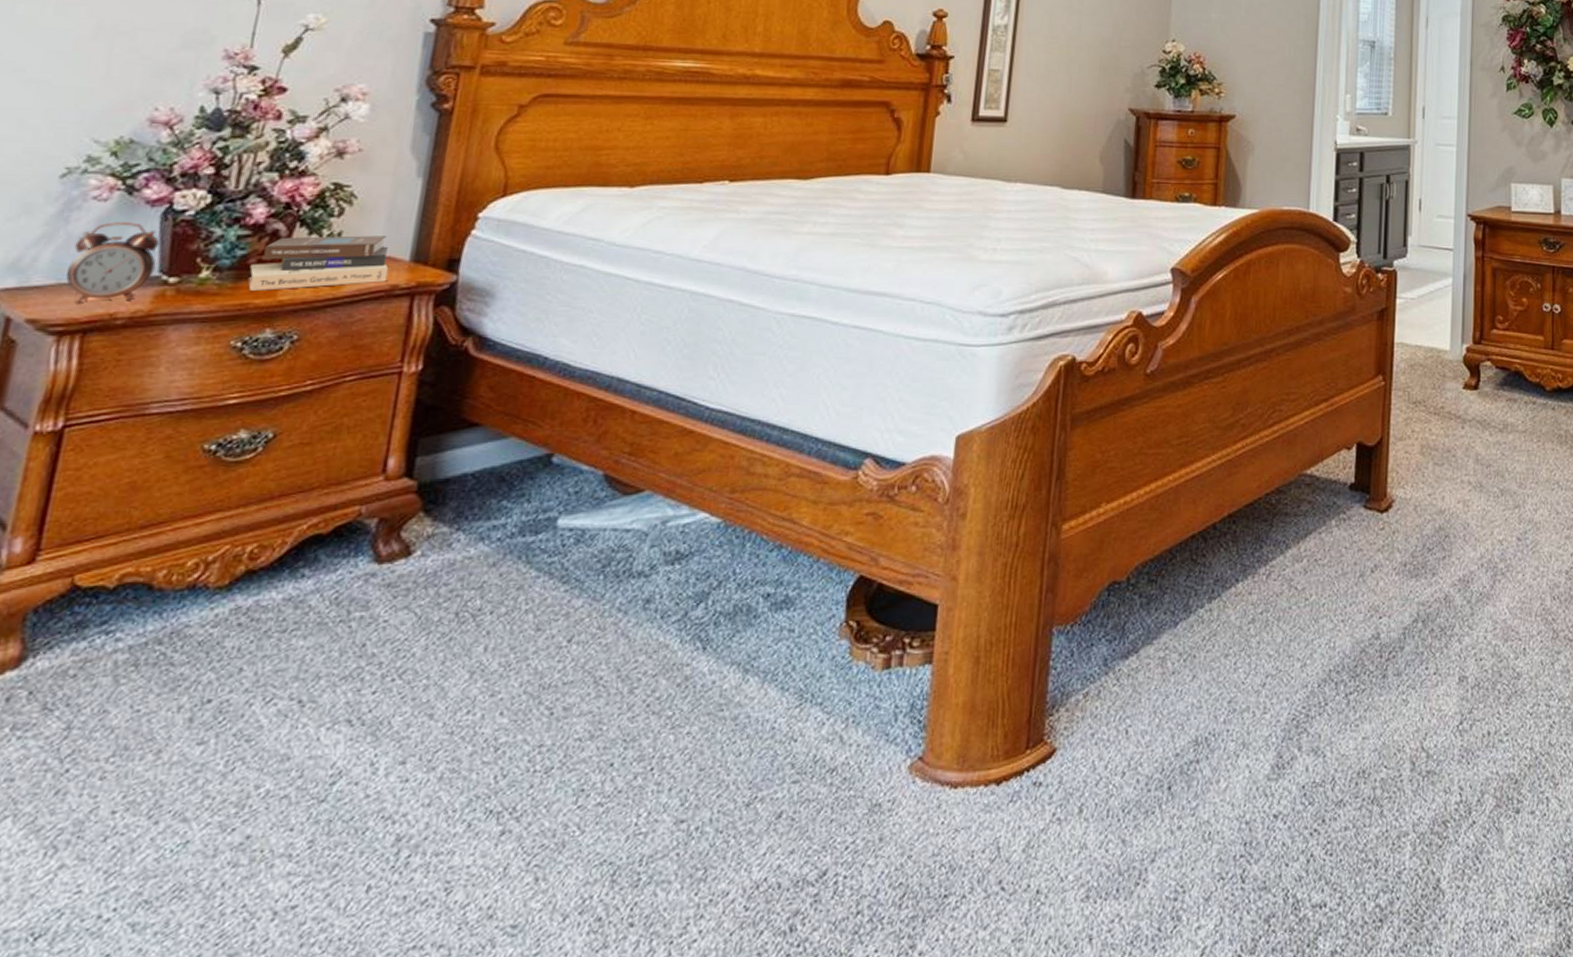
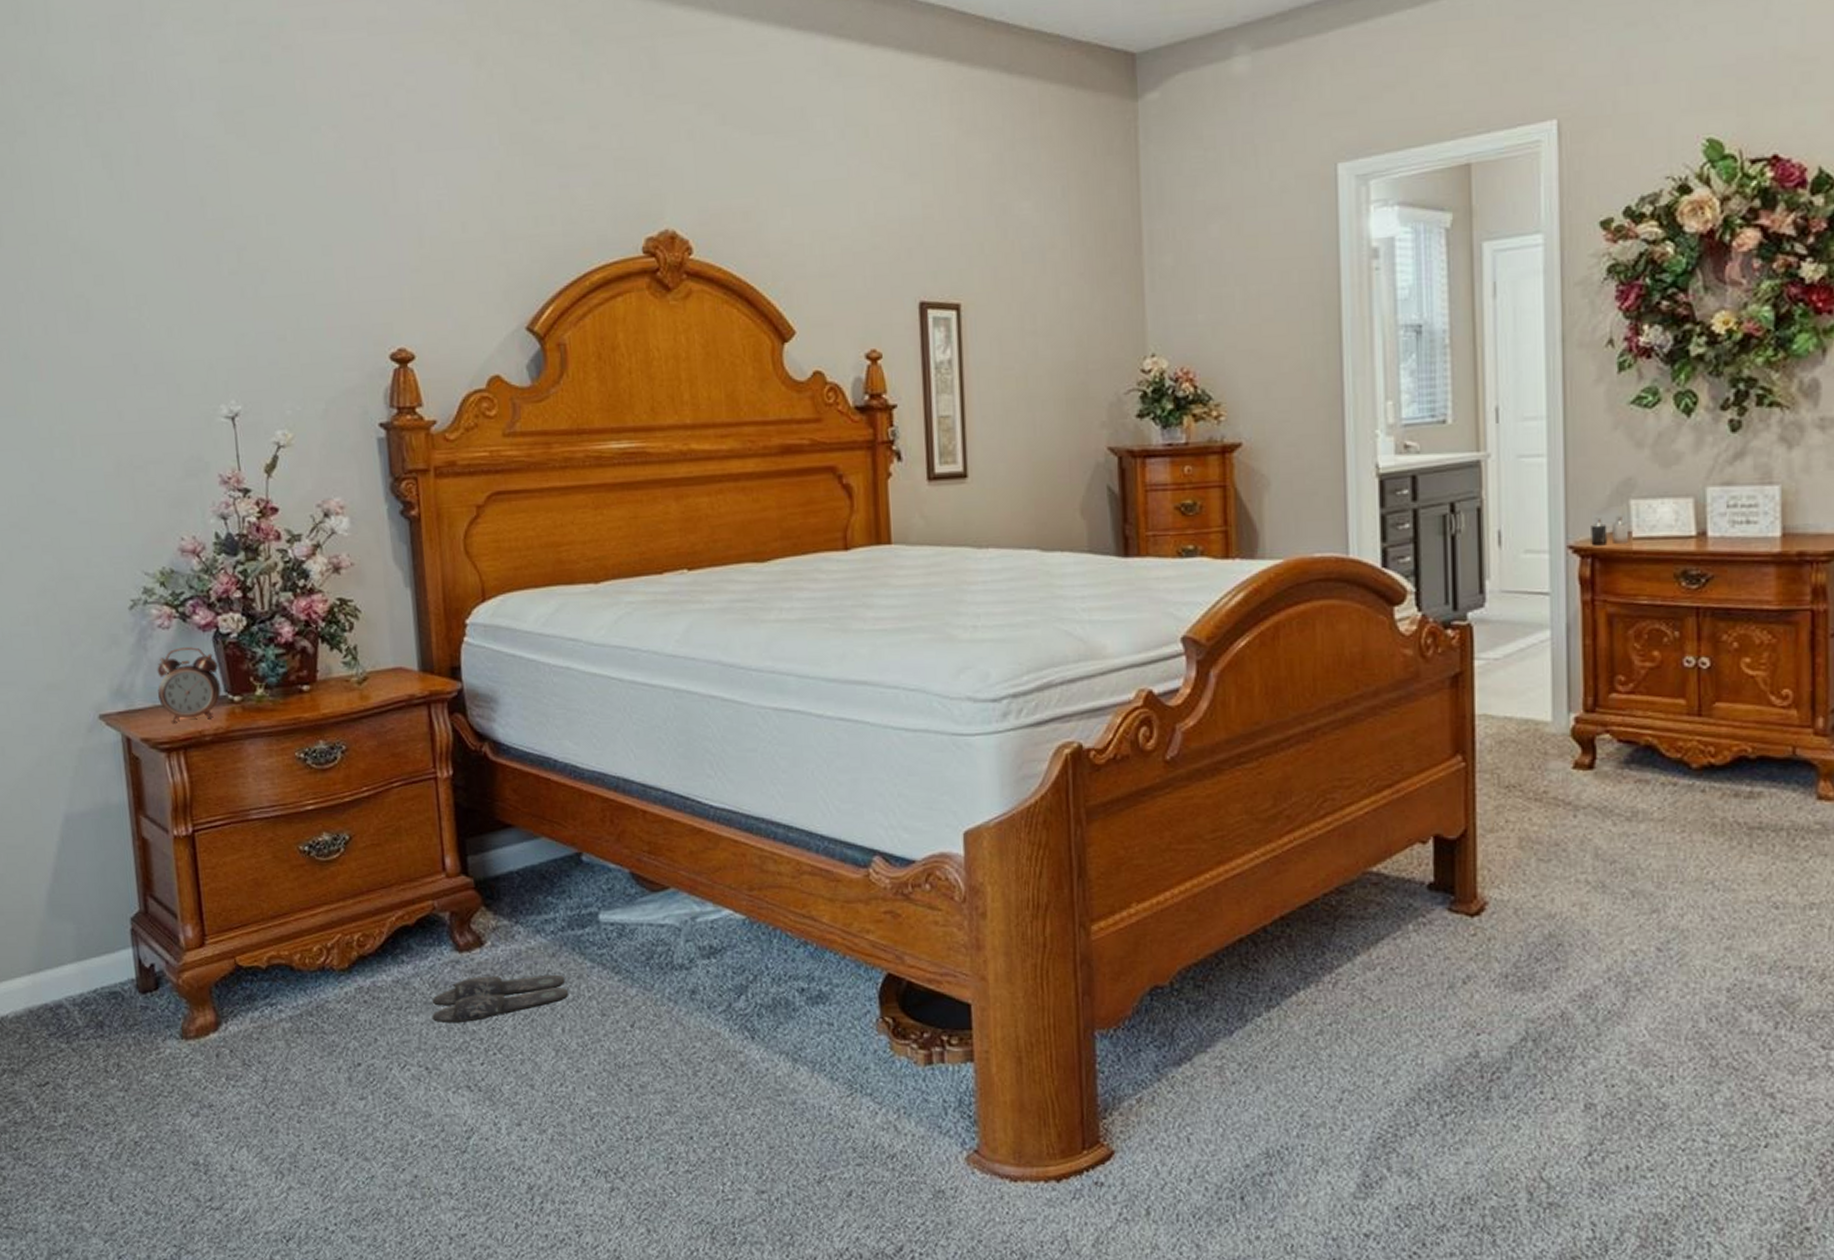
books: present [247,235,389,292] -> none [292,647,404,707]
slippers: none [323,586,503,646] -> present [432,974,569,1022]
candle: none [1483,194,1510,216] -> present [1591,516,1629,546]

